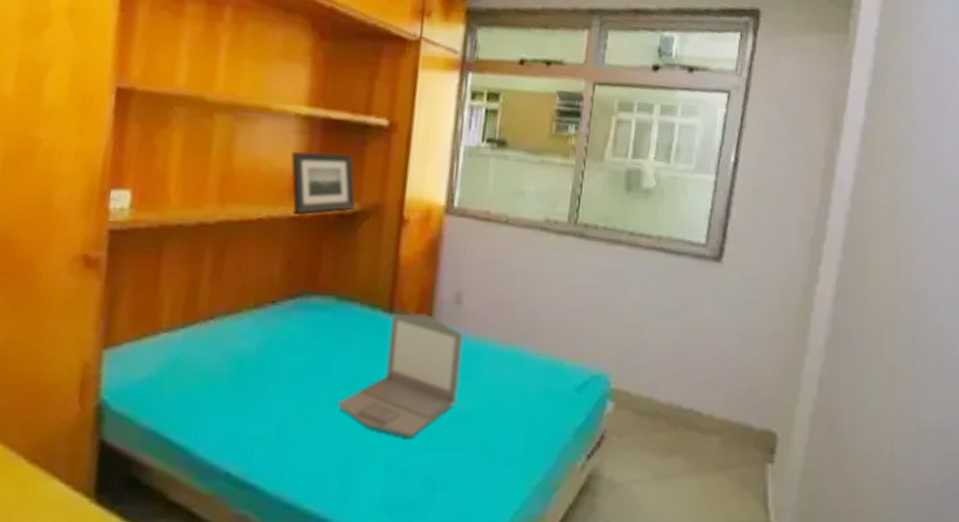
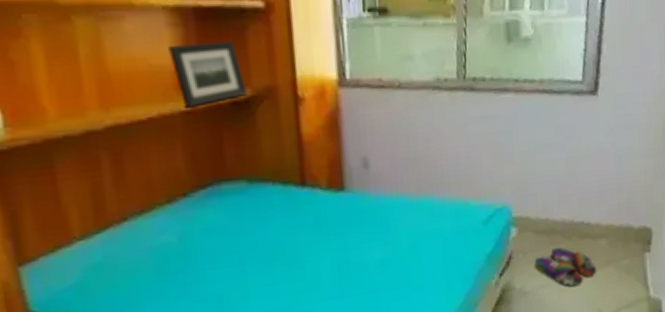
laptop: present [337,313,464,439] -> none [269,182,380,290]
slippers: none [630,435,705,489] -> present [534,247,597,286]

